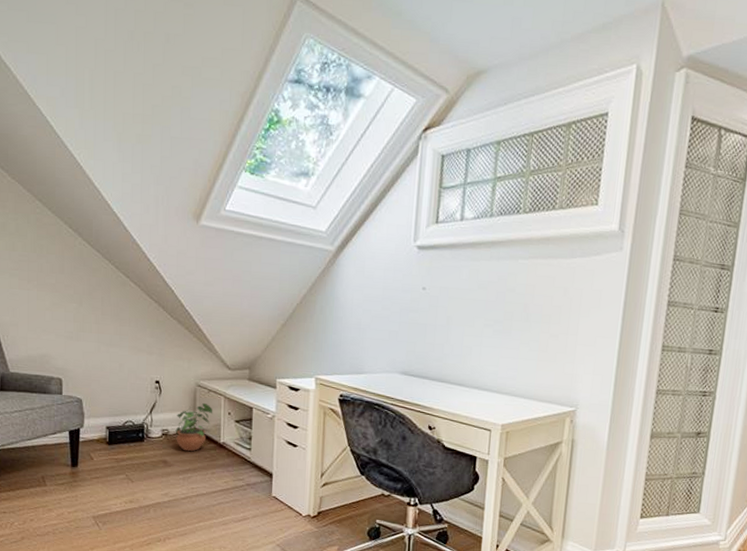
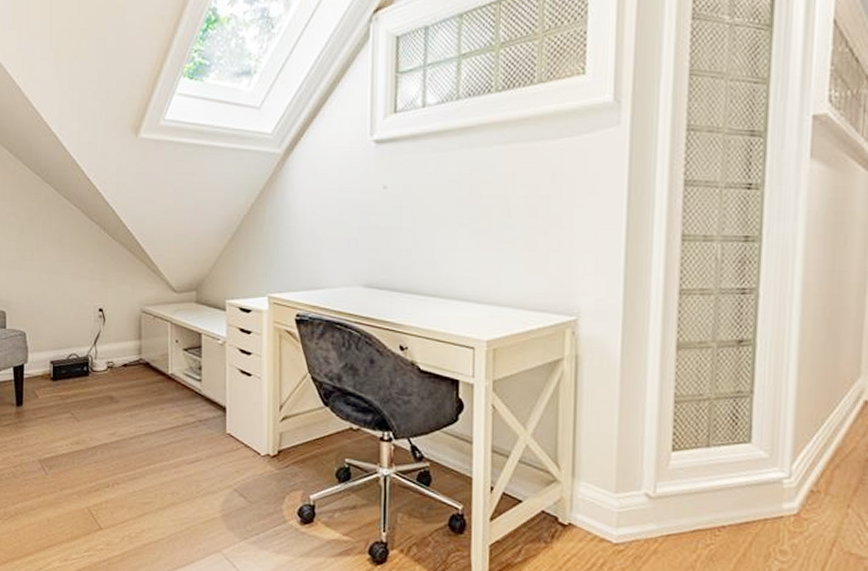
potted plant: present [175,402,213,452] -> none [121,330,160,386]

